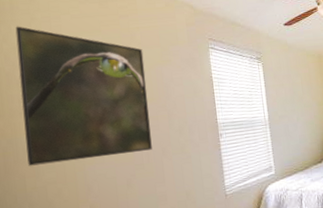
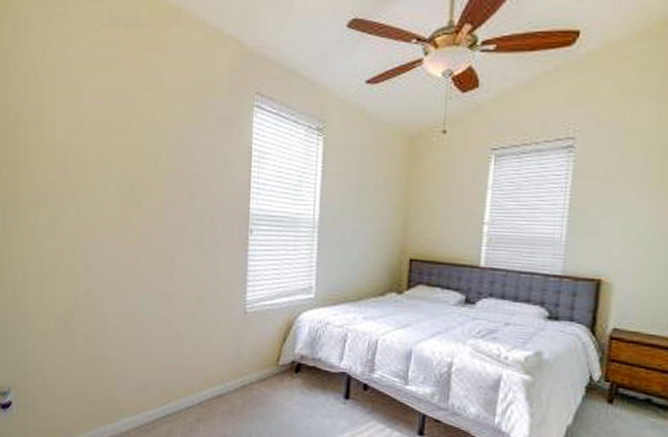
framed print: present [15,26,152,166] -> none [27,52,169,235]

